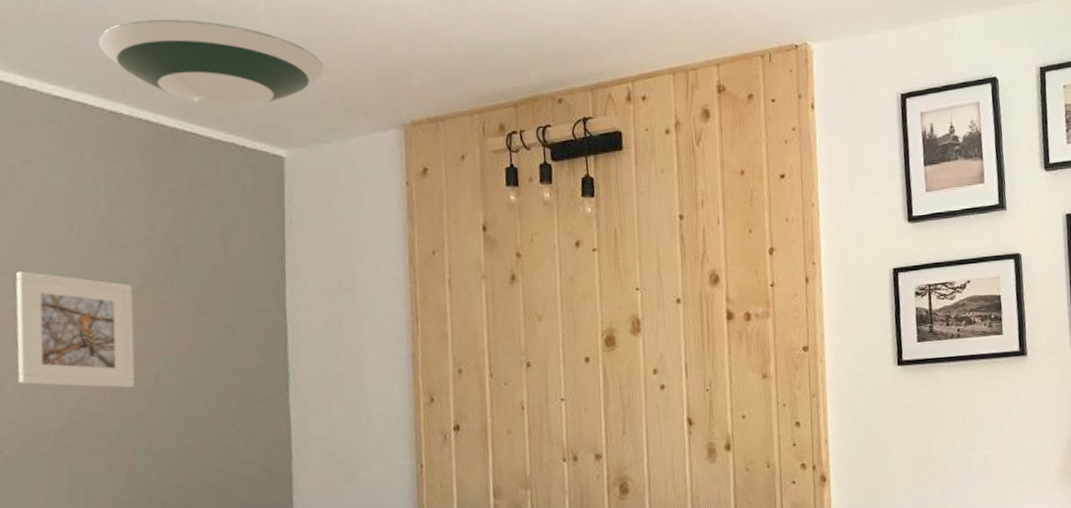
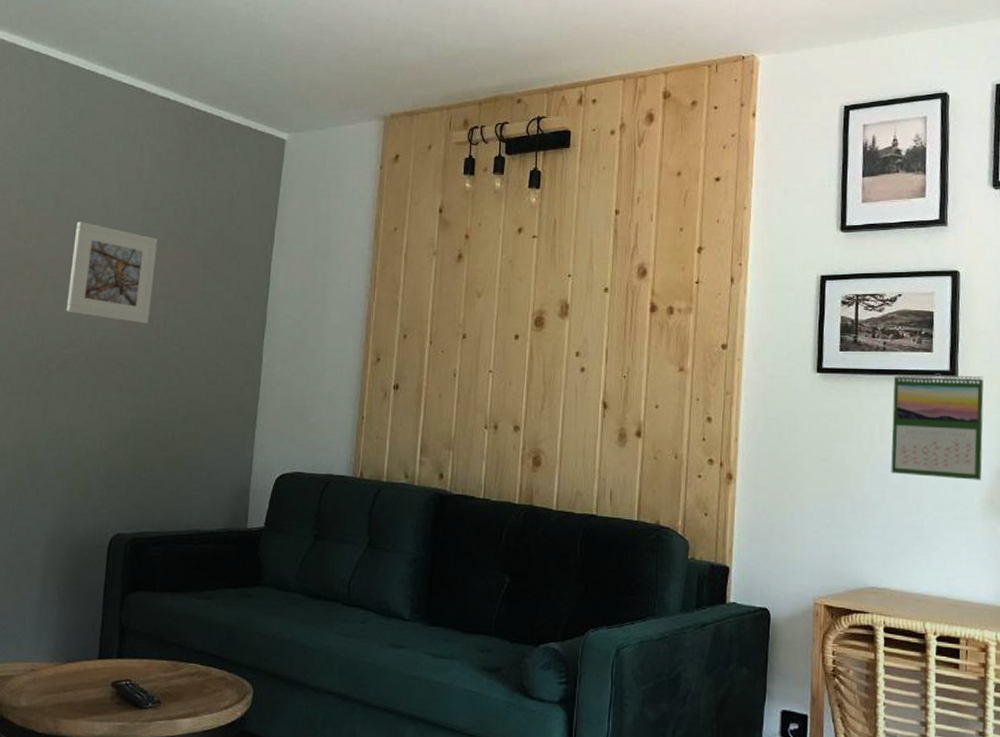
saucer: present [97,19,325,111] -> none [159,23,327,99]
calendar: none [969,353,1056,456] -> present [891,373,984,480]

